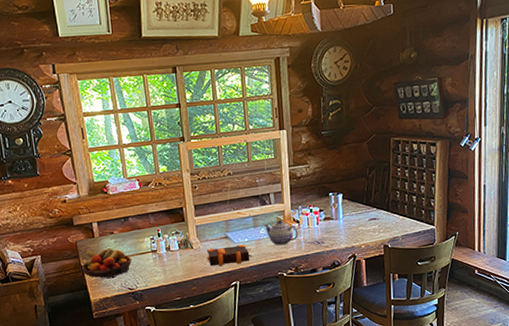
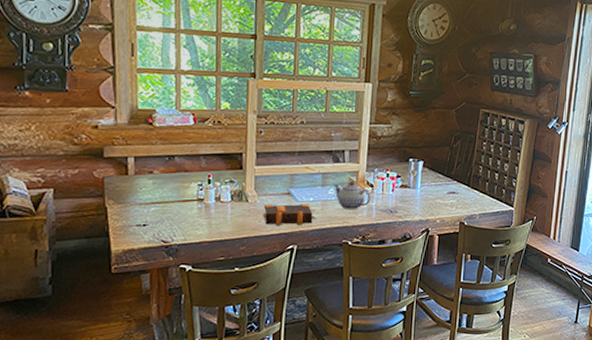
fruit bowl: present [81,247,132,278] -> none [105,189,171,226]

